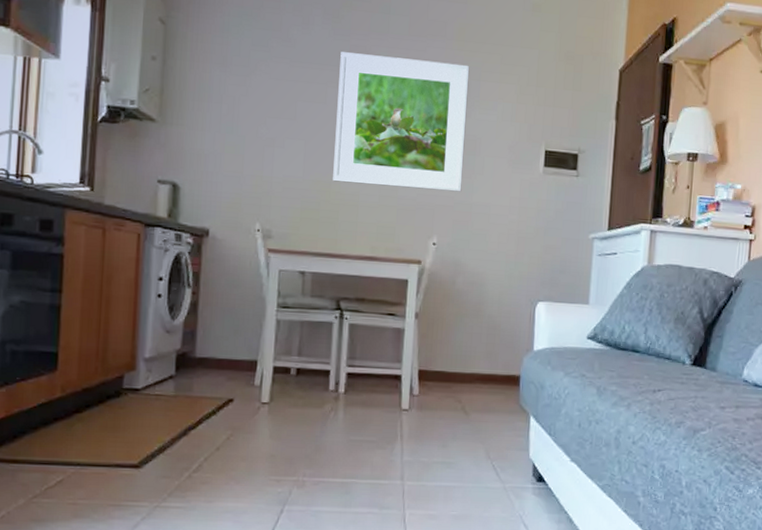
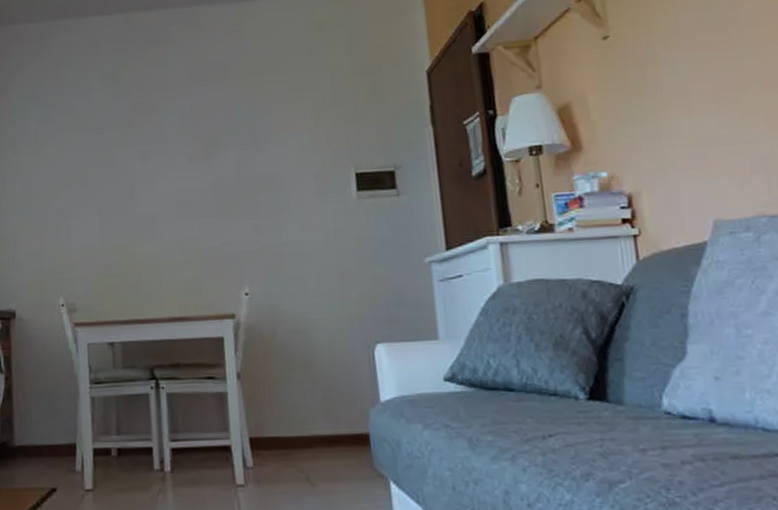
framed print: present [333,52,470,192] -> none [123,99,268,244]

